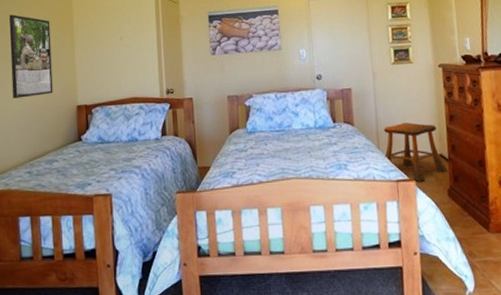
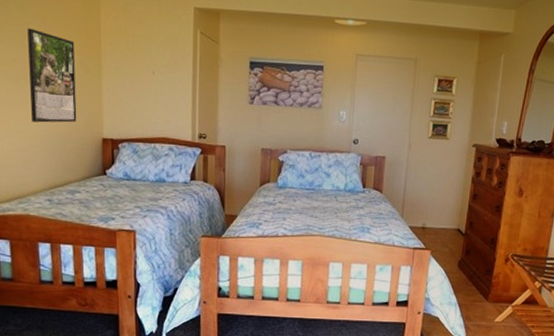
stool: present [383,122,448,182] -> none [405,196,462,251]

